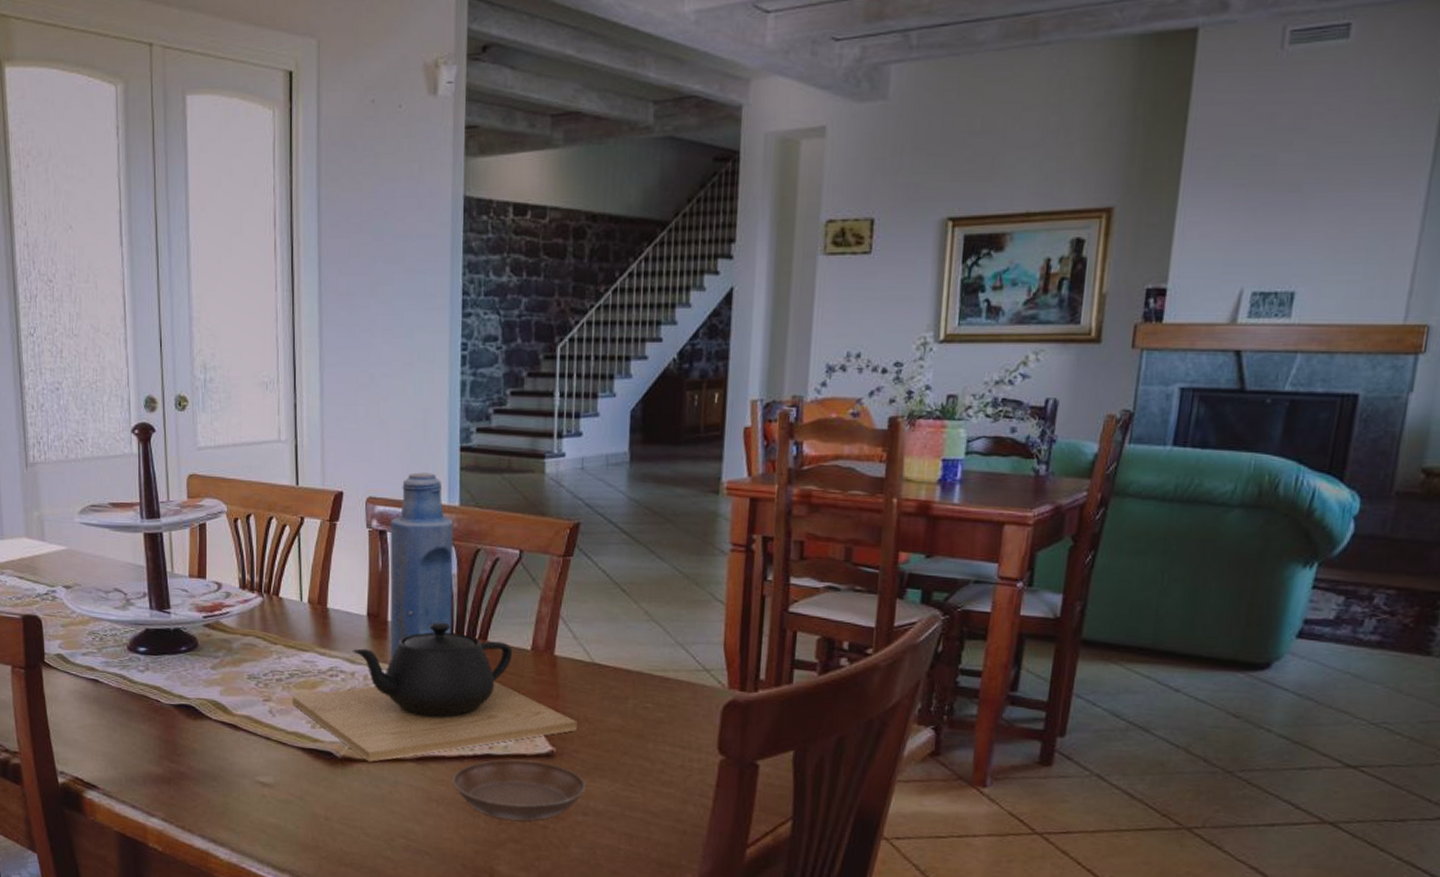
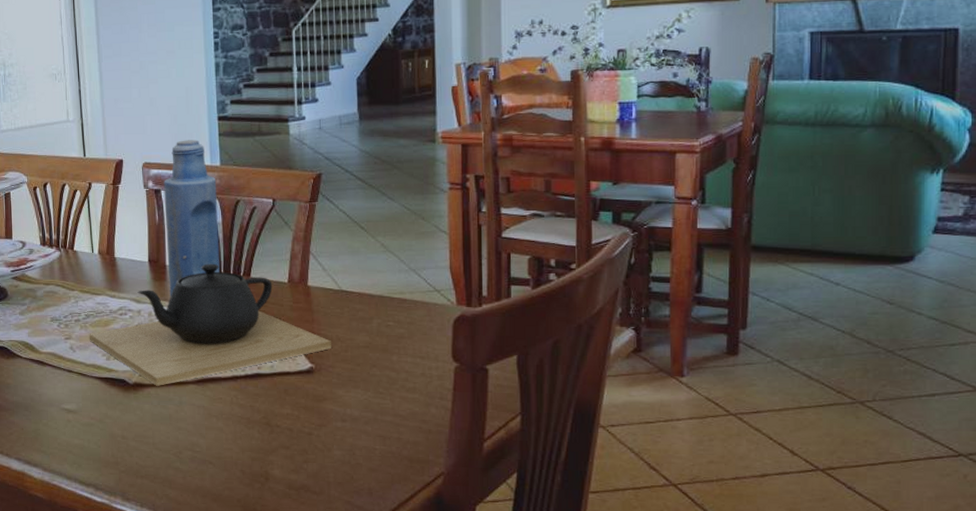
saucer: present [453,759,586,821] -> none [229,377,342,429]

